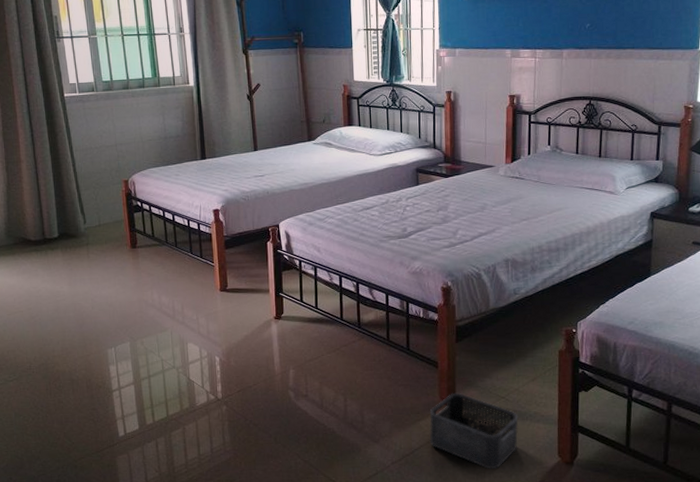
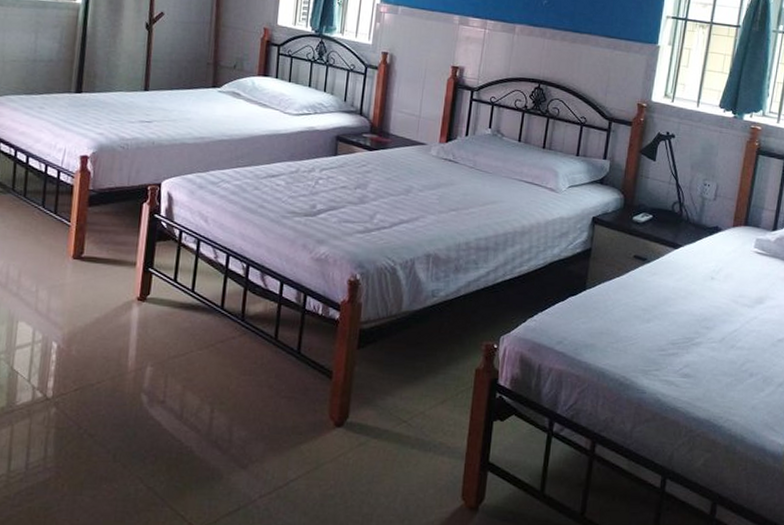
storage bin: present [429,393,519,469] -> none [311,411,420,511]

